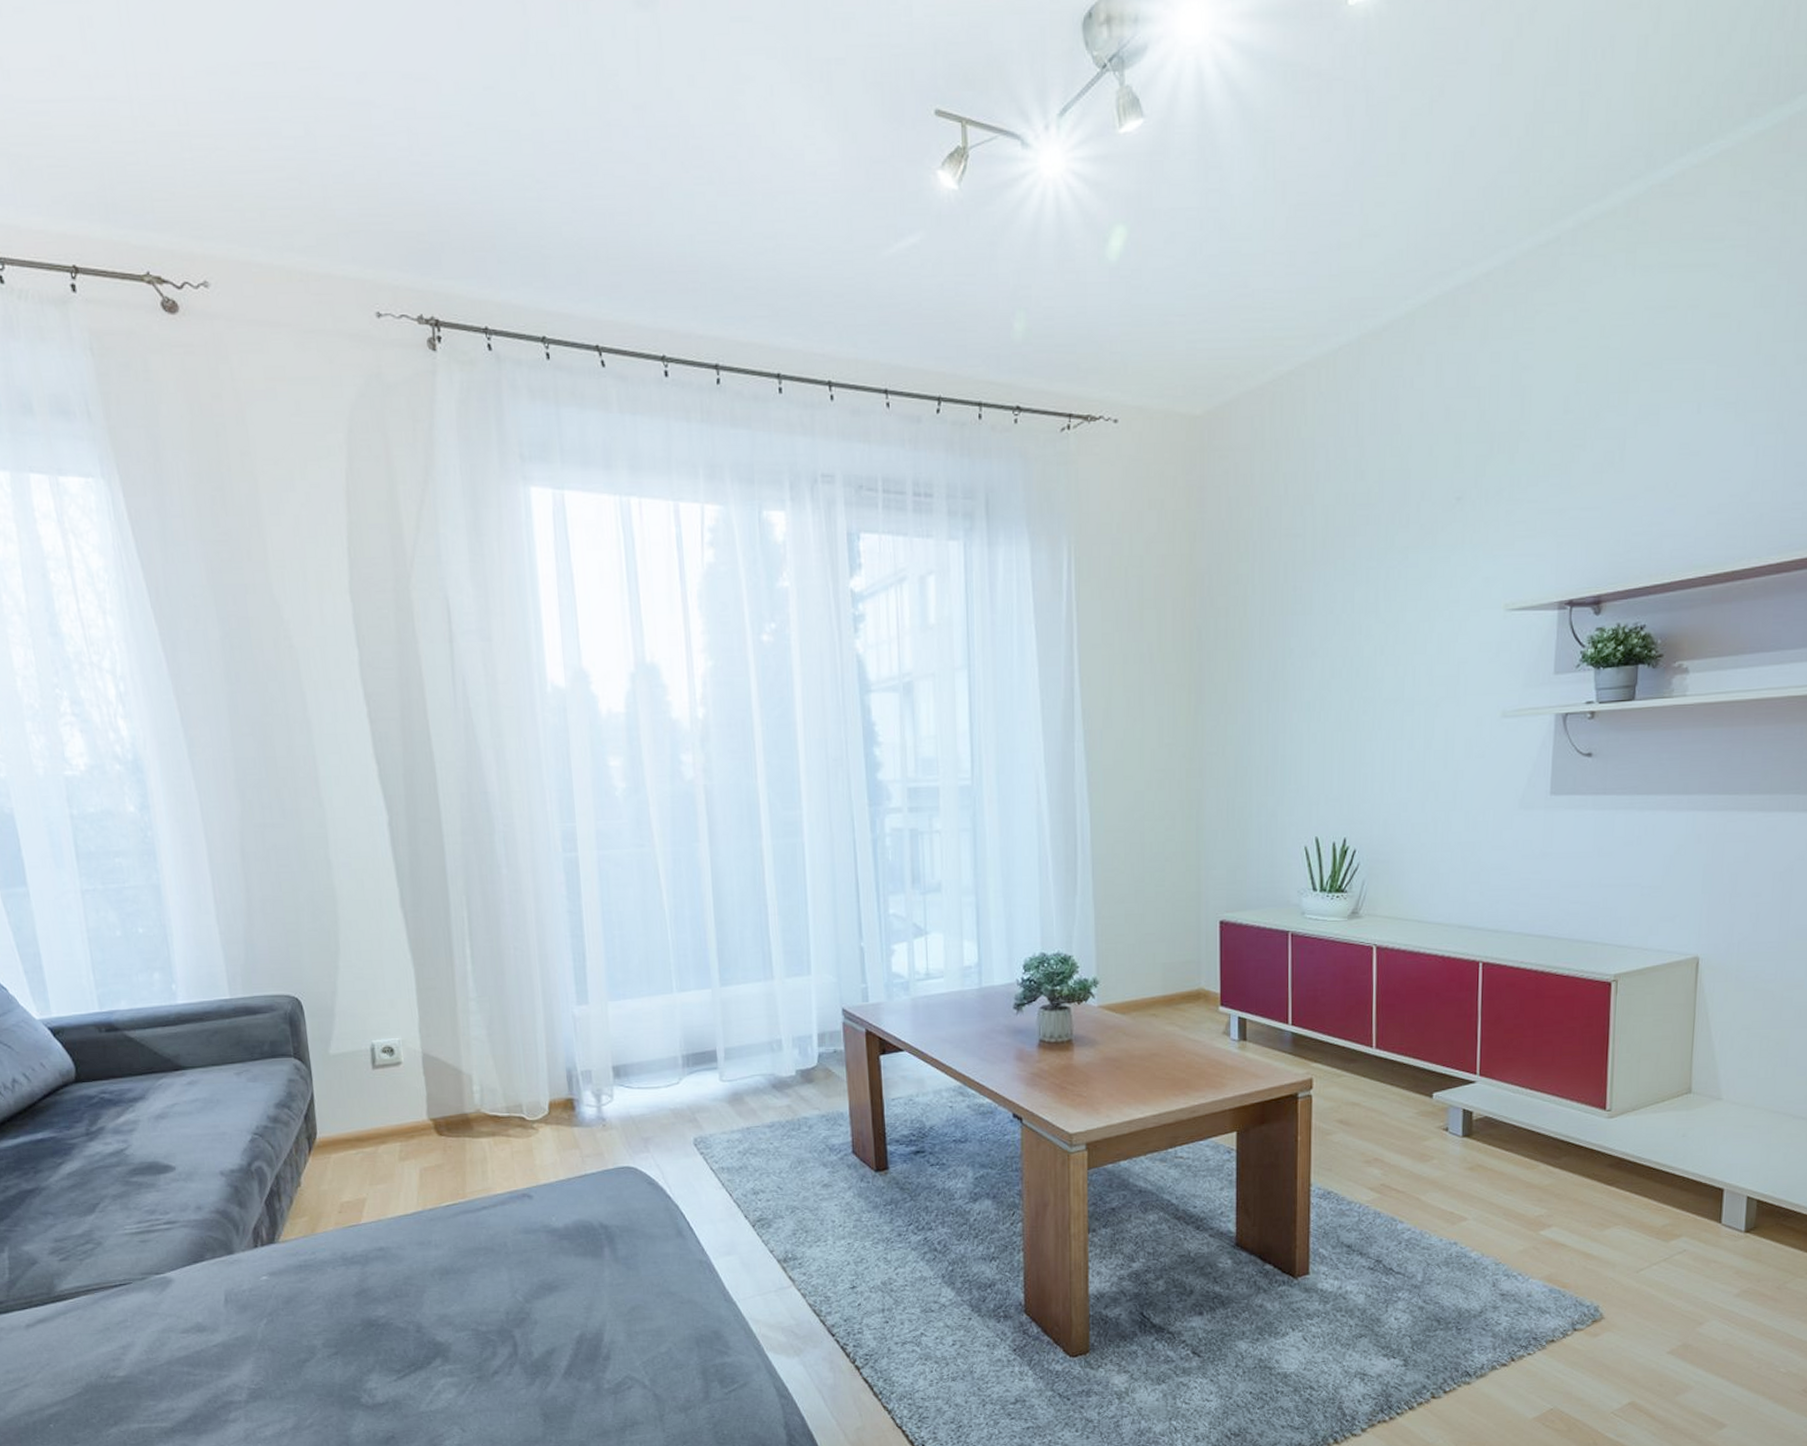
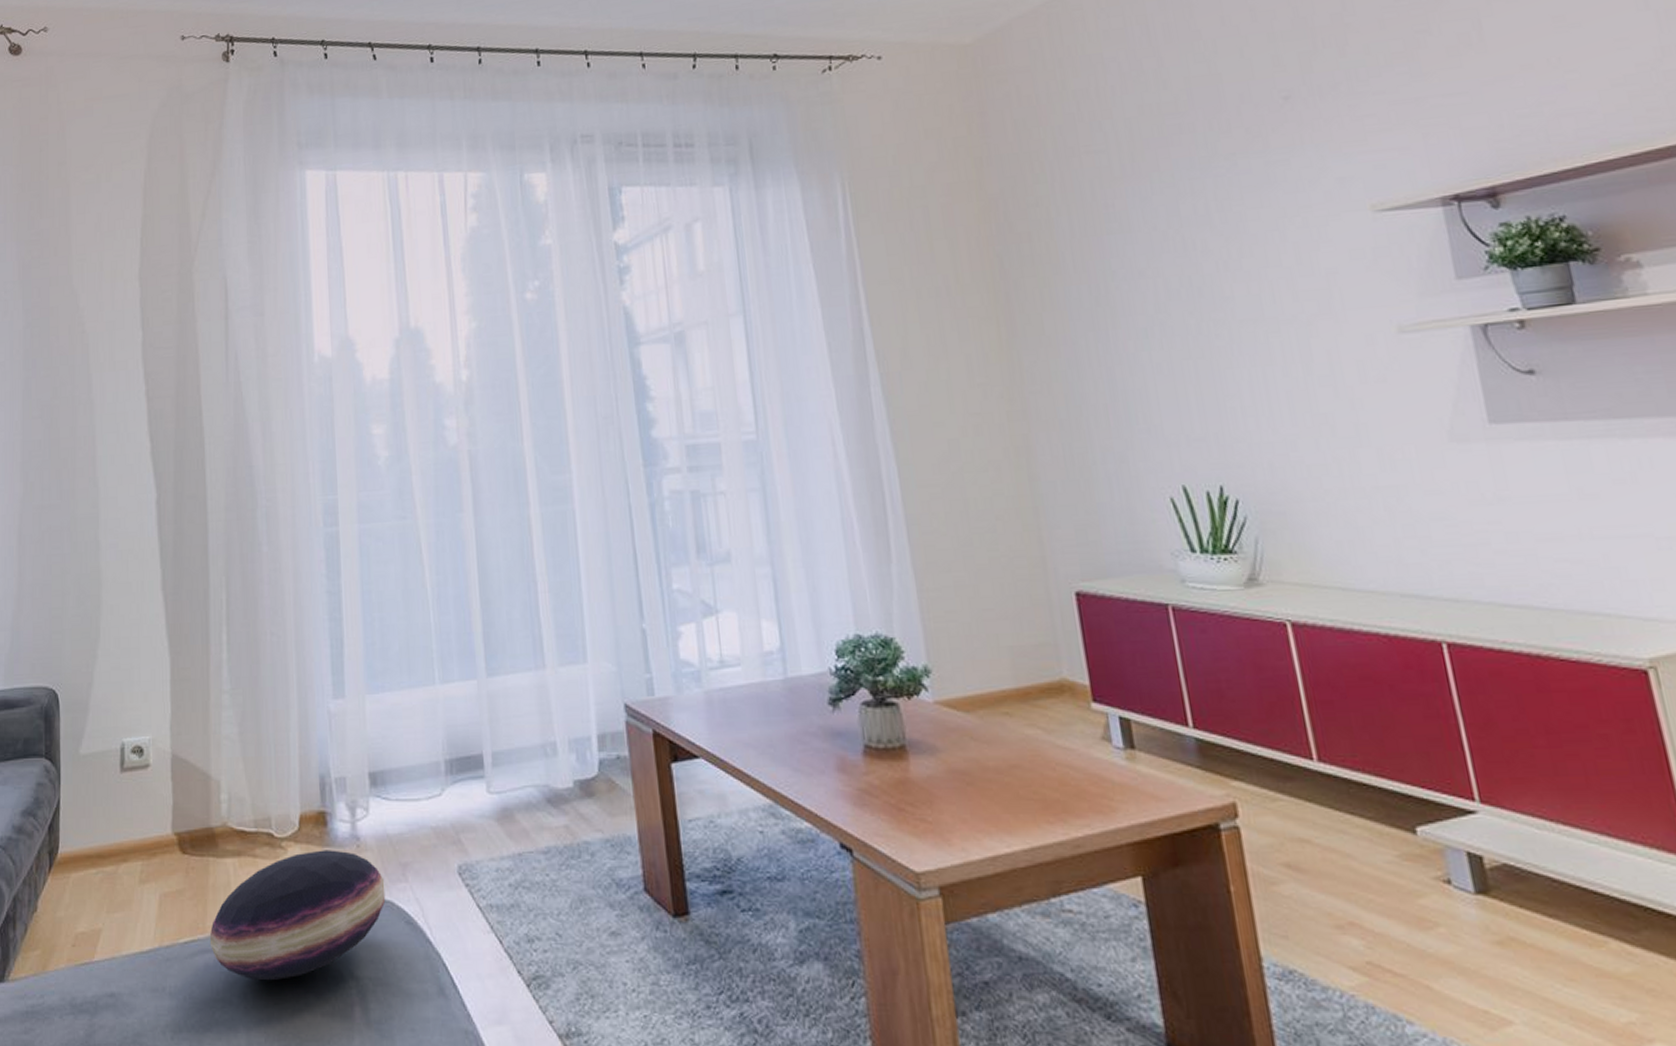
cushion: none [469,1129,630,1232] -> present [209,850,386,981]

